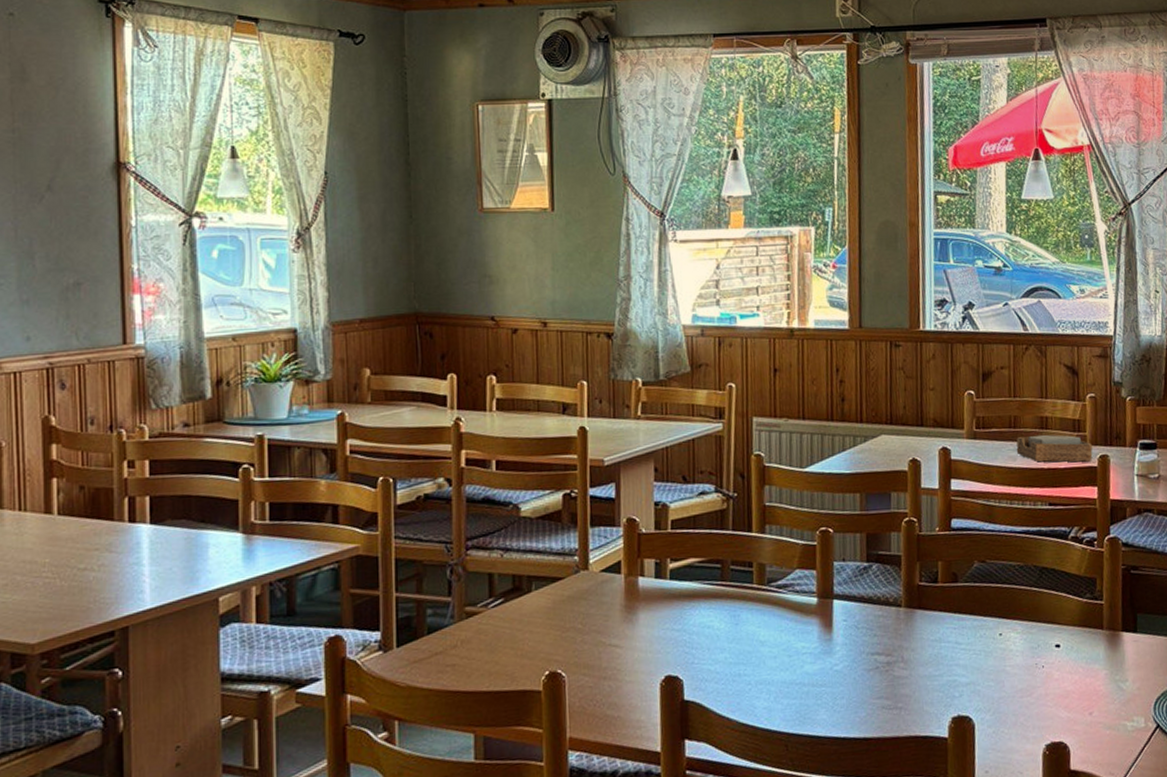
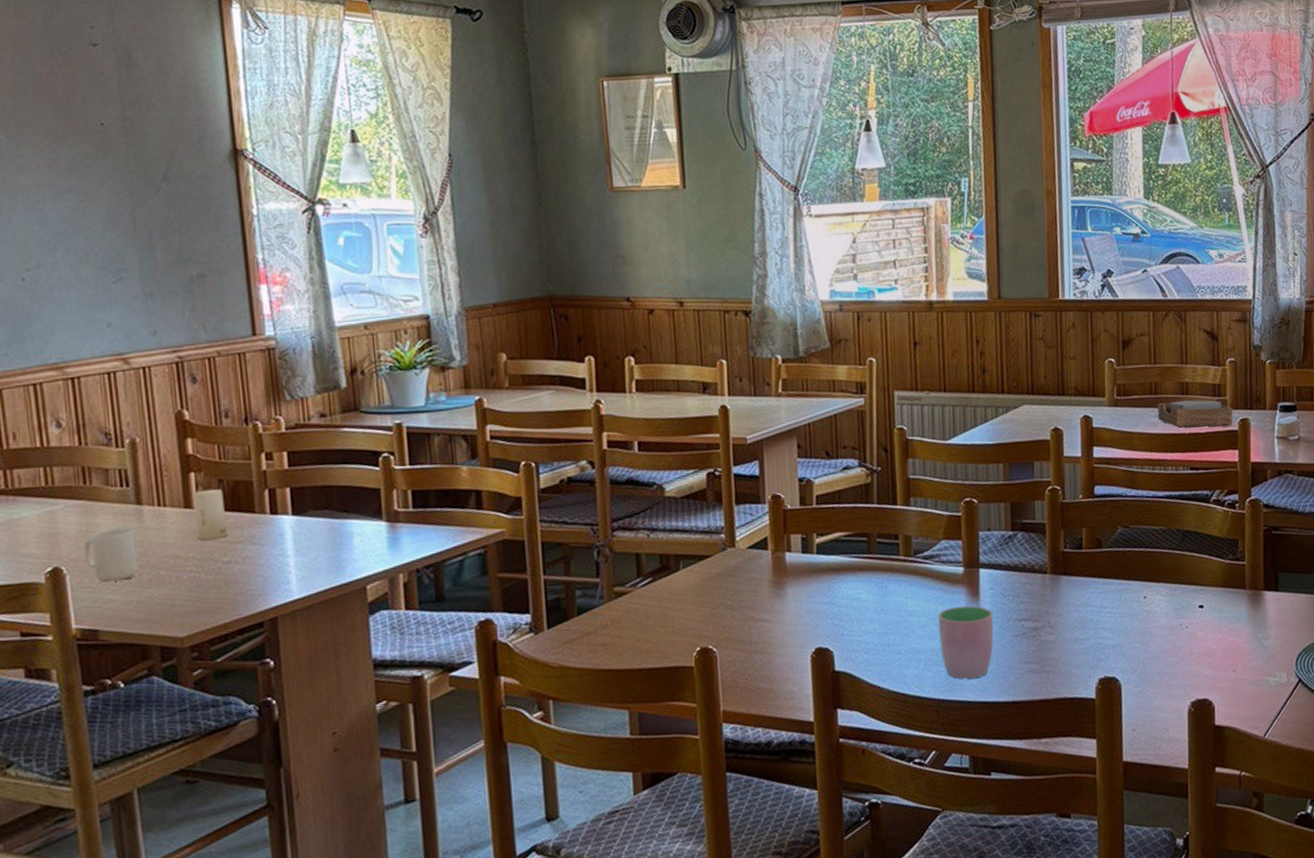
candle: none [54,494,86,548] -> present [193,488,228,541]
cup: none [789,637,847,713] -> present [938,605,994,679]

